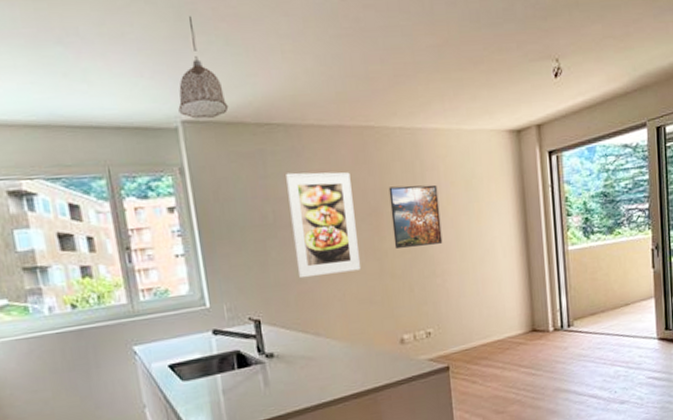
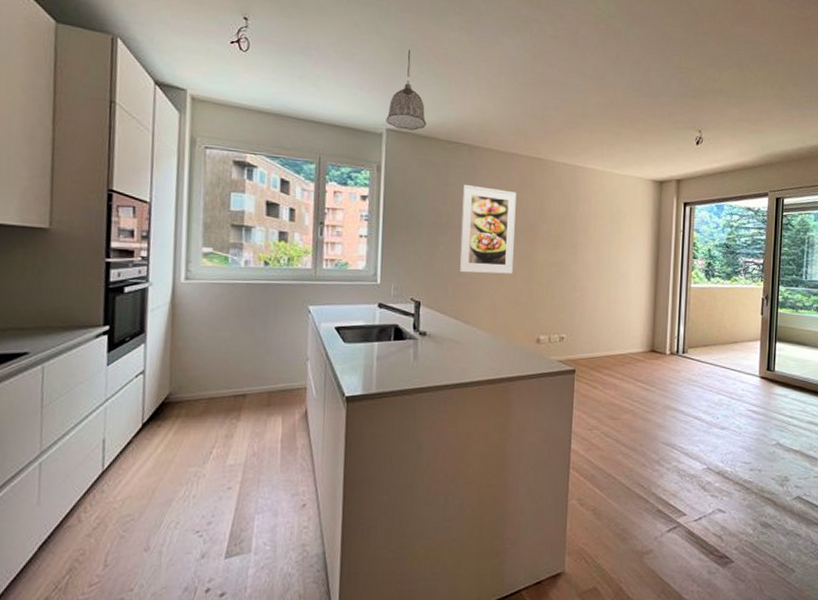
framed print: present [388,184,443,249] -> none [544,209,588,263]

